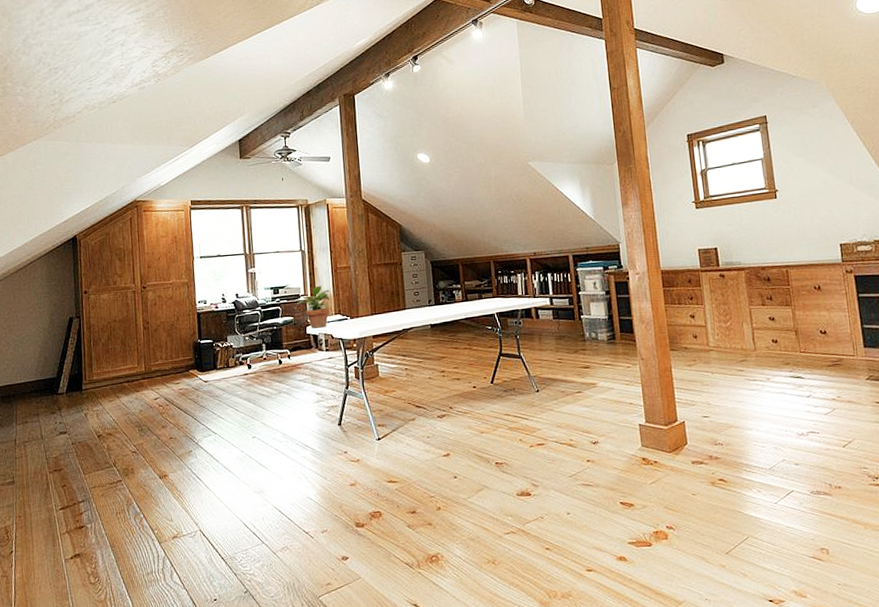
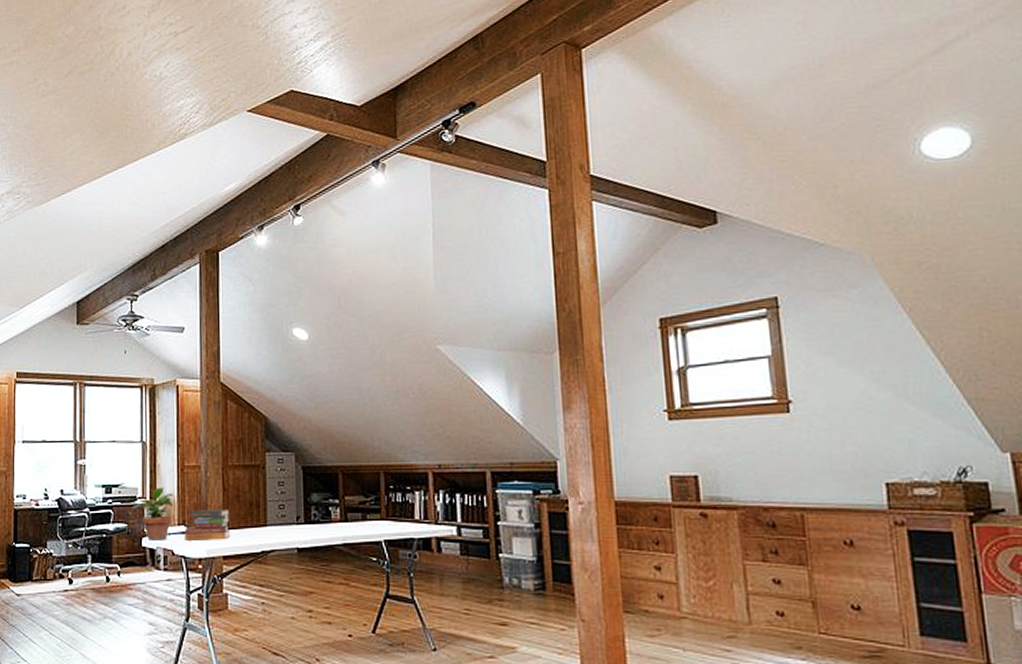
books: none [340,299,377,326] -> present [184,510,230,540]

